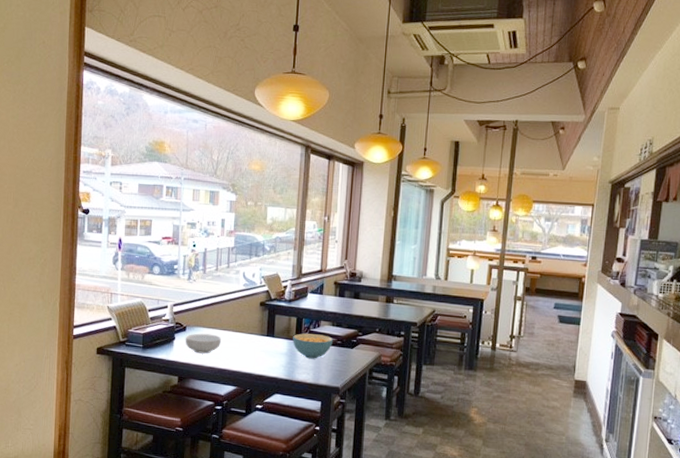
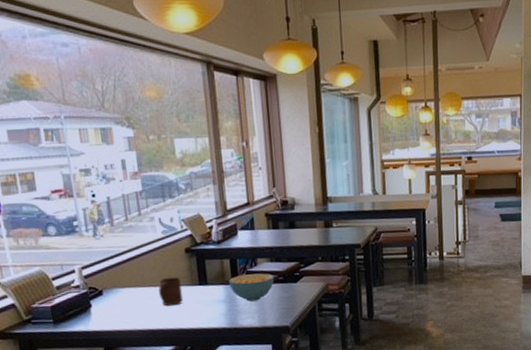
cereal bowl: present [185,333,222,354] -> none [103,293,148,318]
cup: none [232,325,252,351] -> present [158,277,183,306]

